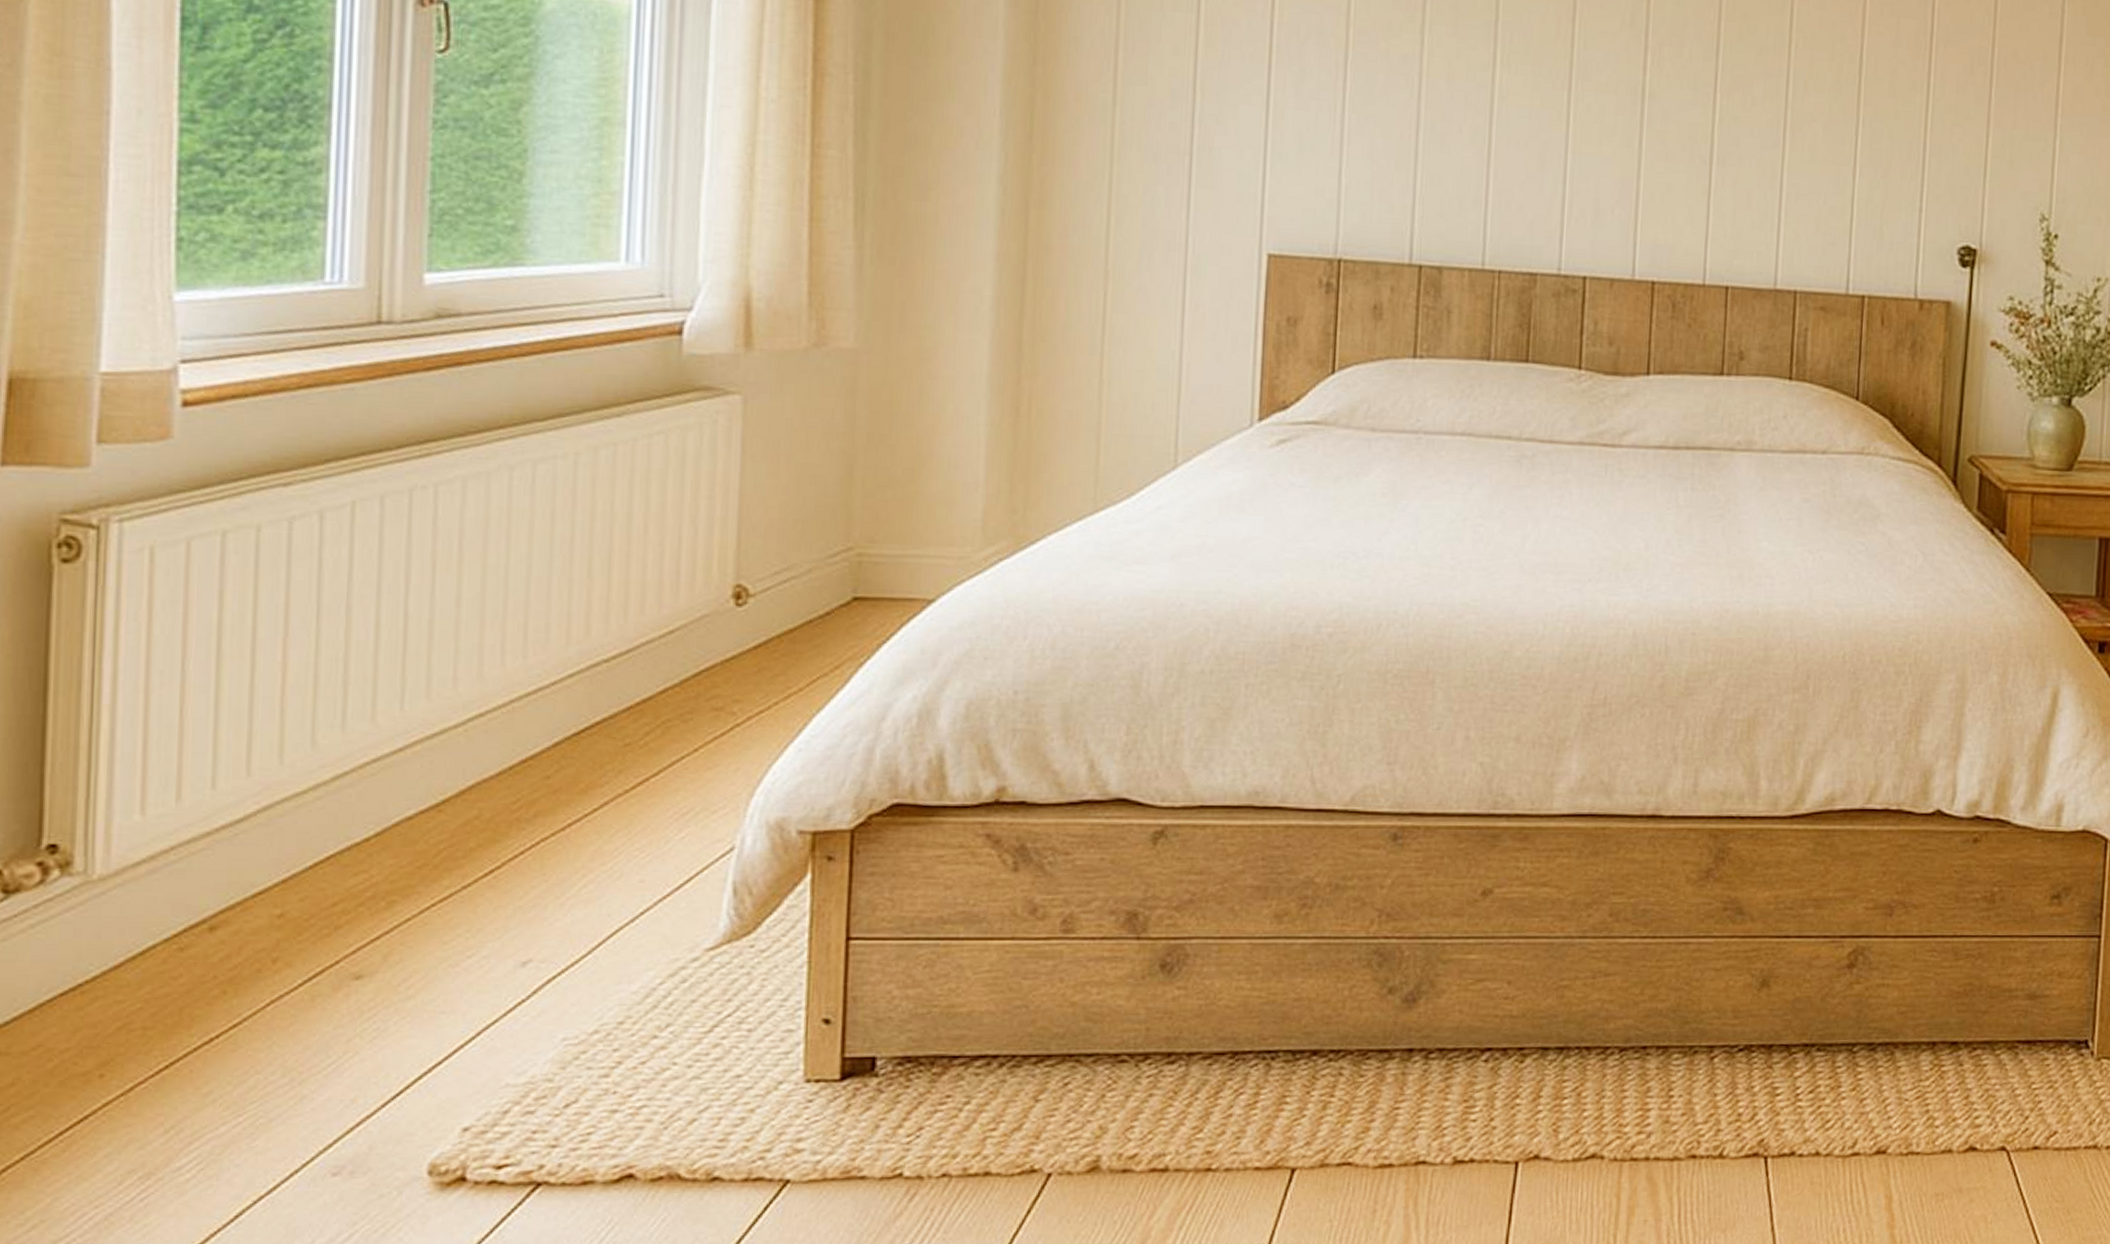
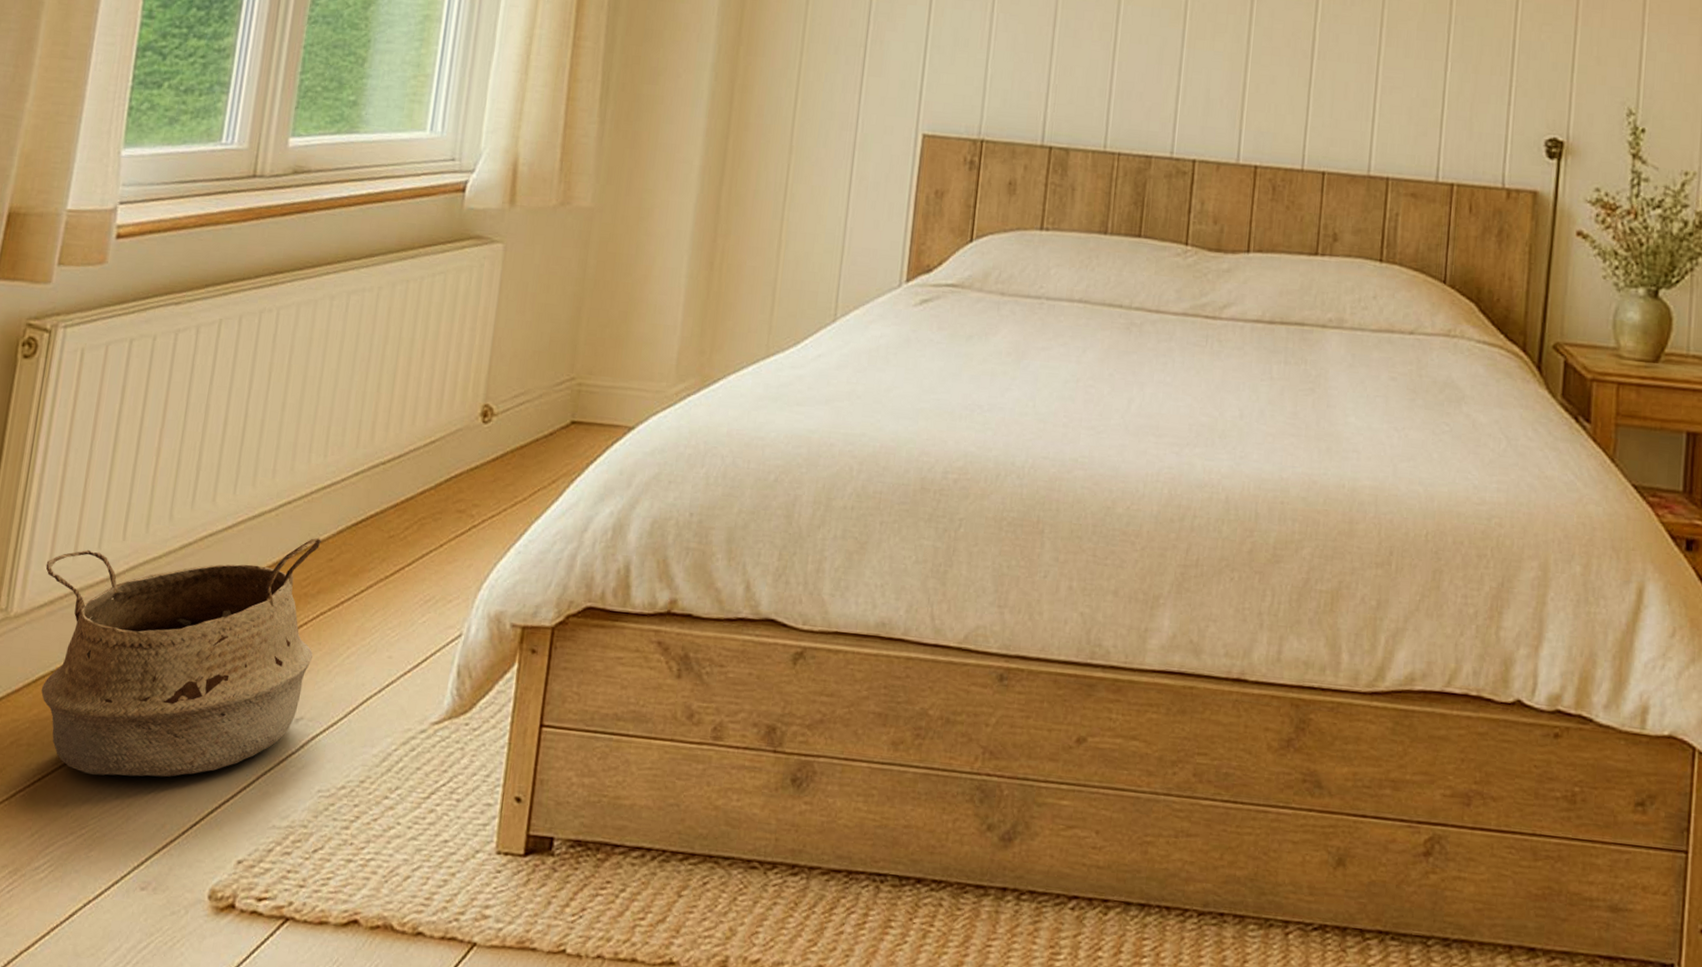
woven basket: none [136,752,536,1053] -> present [41,537,322,777]

